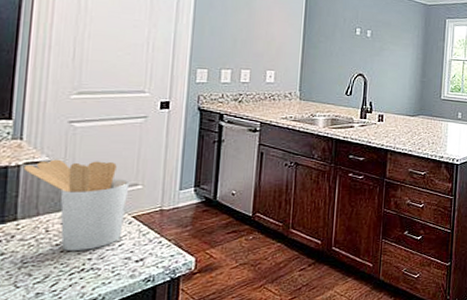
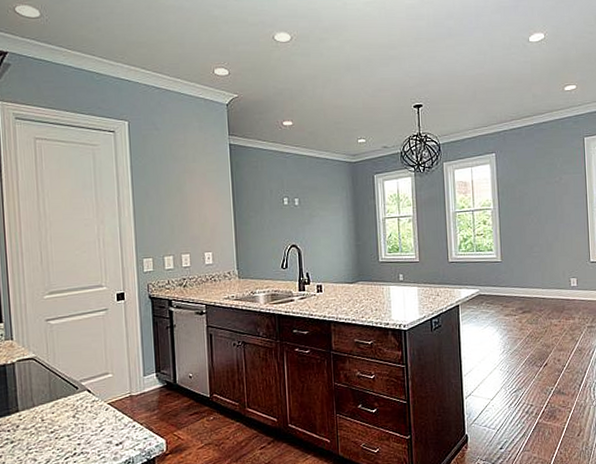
utensil holder: present [23,159,130,251] -> none [17,354,102,437]

